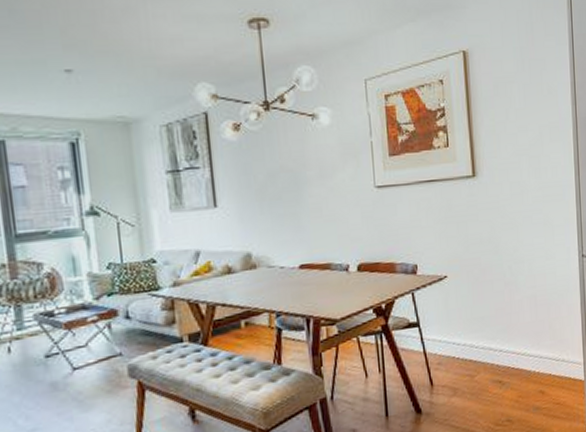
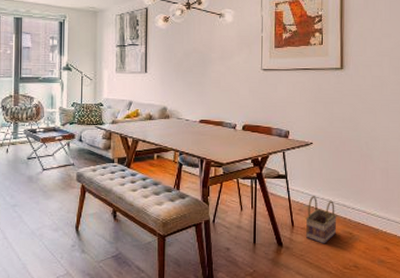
basket: none [446,343,483,401] -> present [305,196,337,244]

